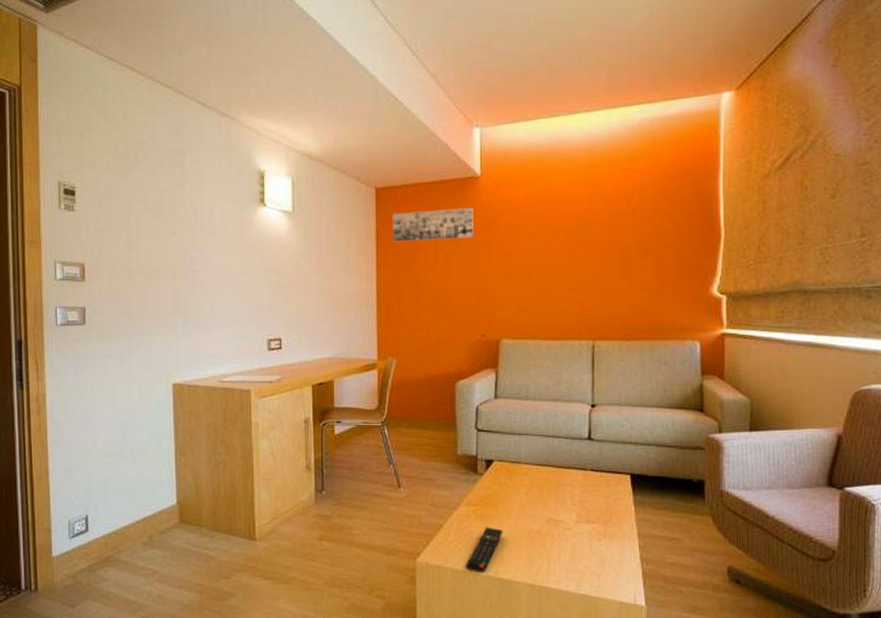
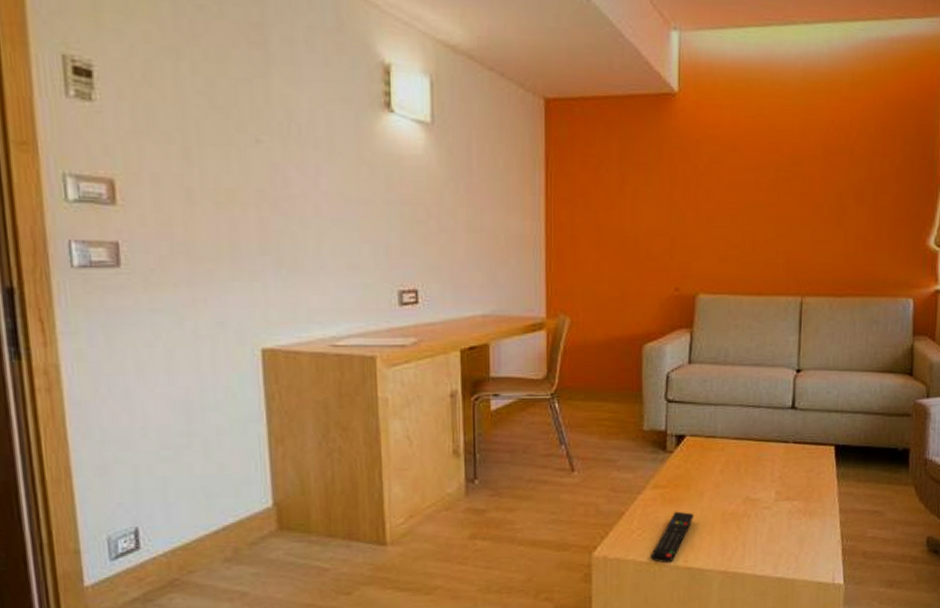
wall art: present [392,208,473,242] -> none [566,131,668,171]

